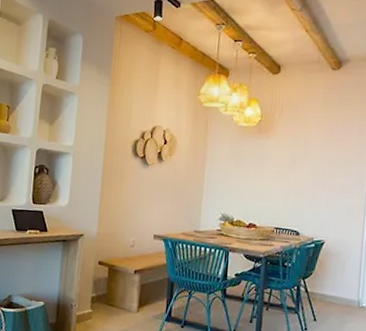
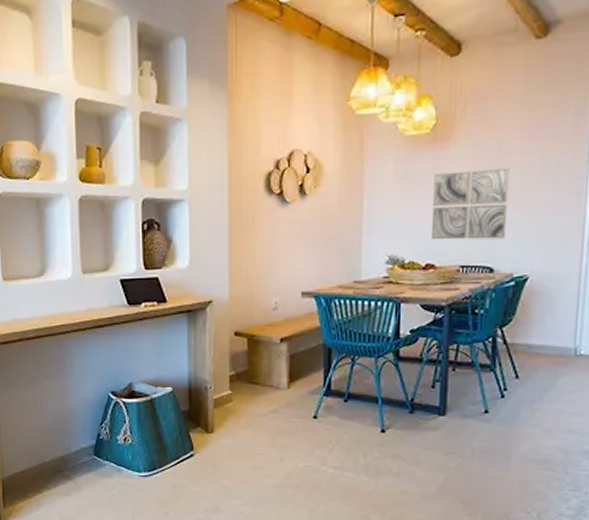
wall art: none [255,156,313,210] -> present [432,167,510,240]

